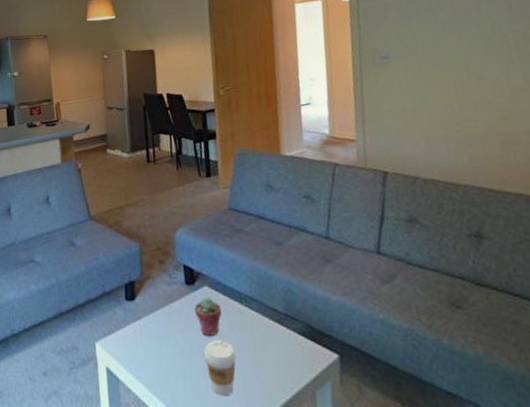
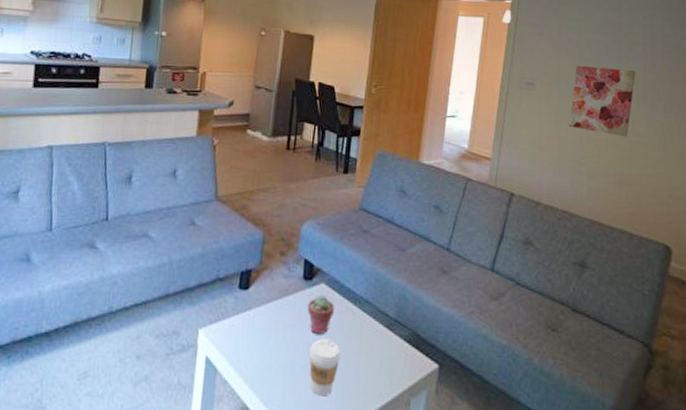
wall art: none [432,24,505,96] -> present [569,65,636,137]

